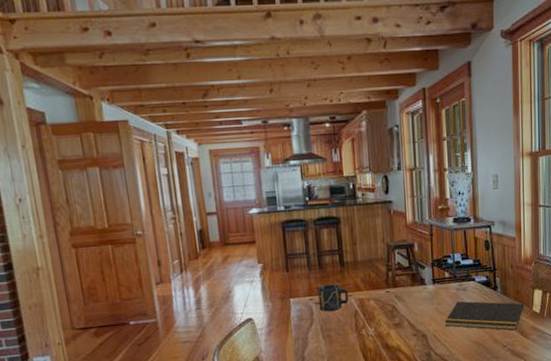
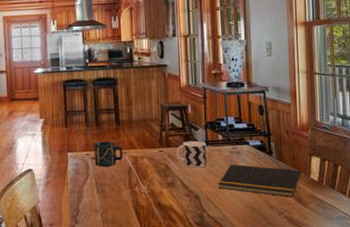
cup: none [402,279,434,307] -> present [176,140,207,168]

